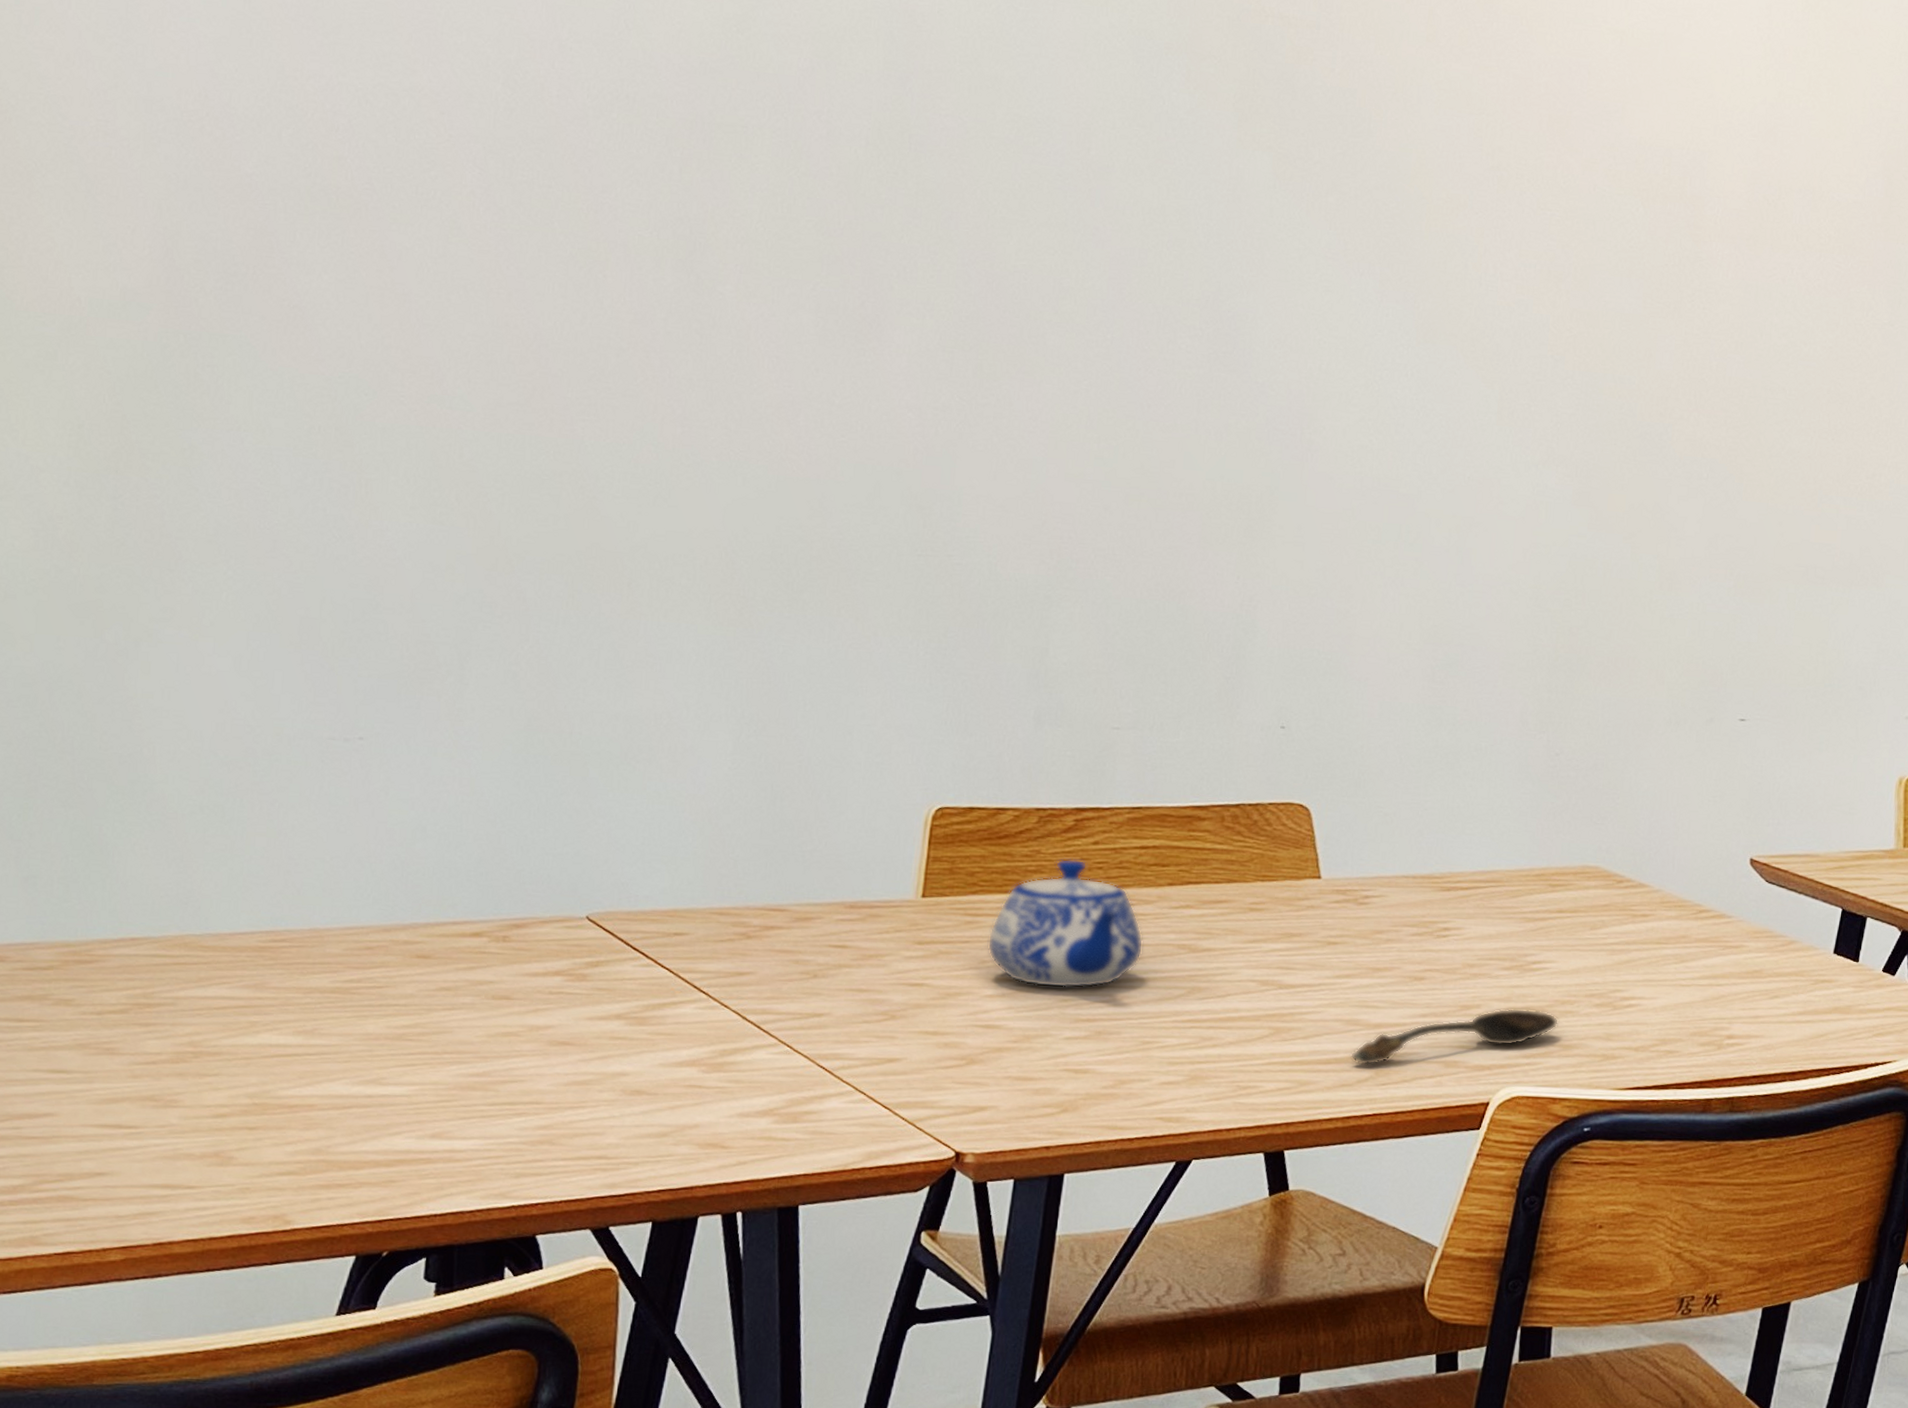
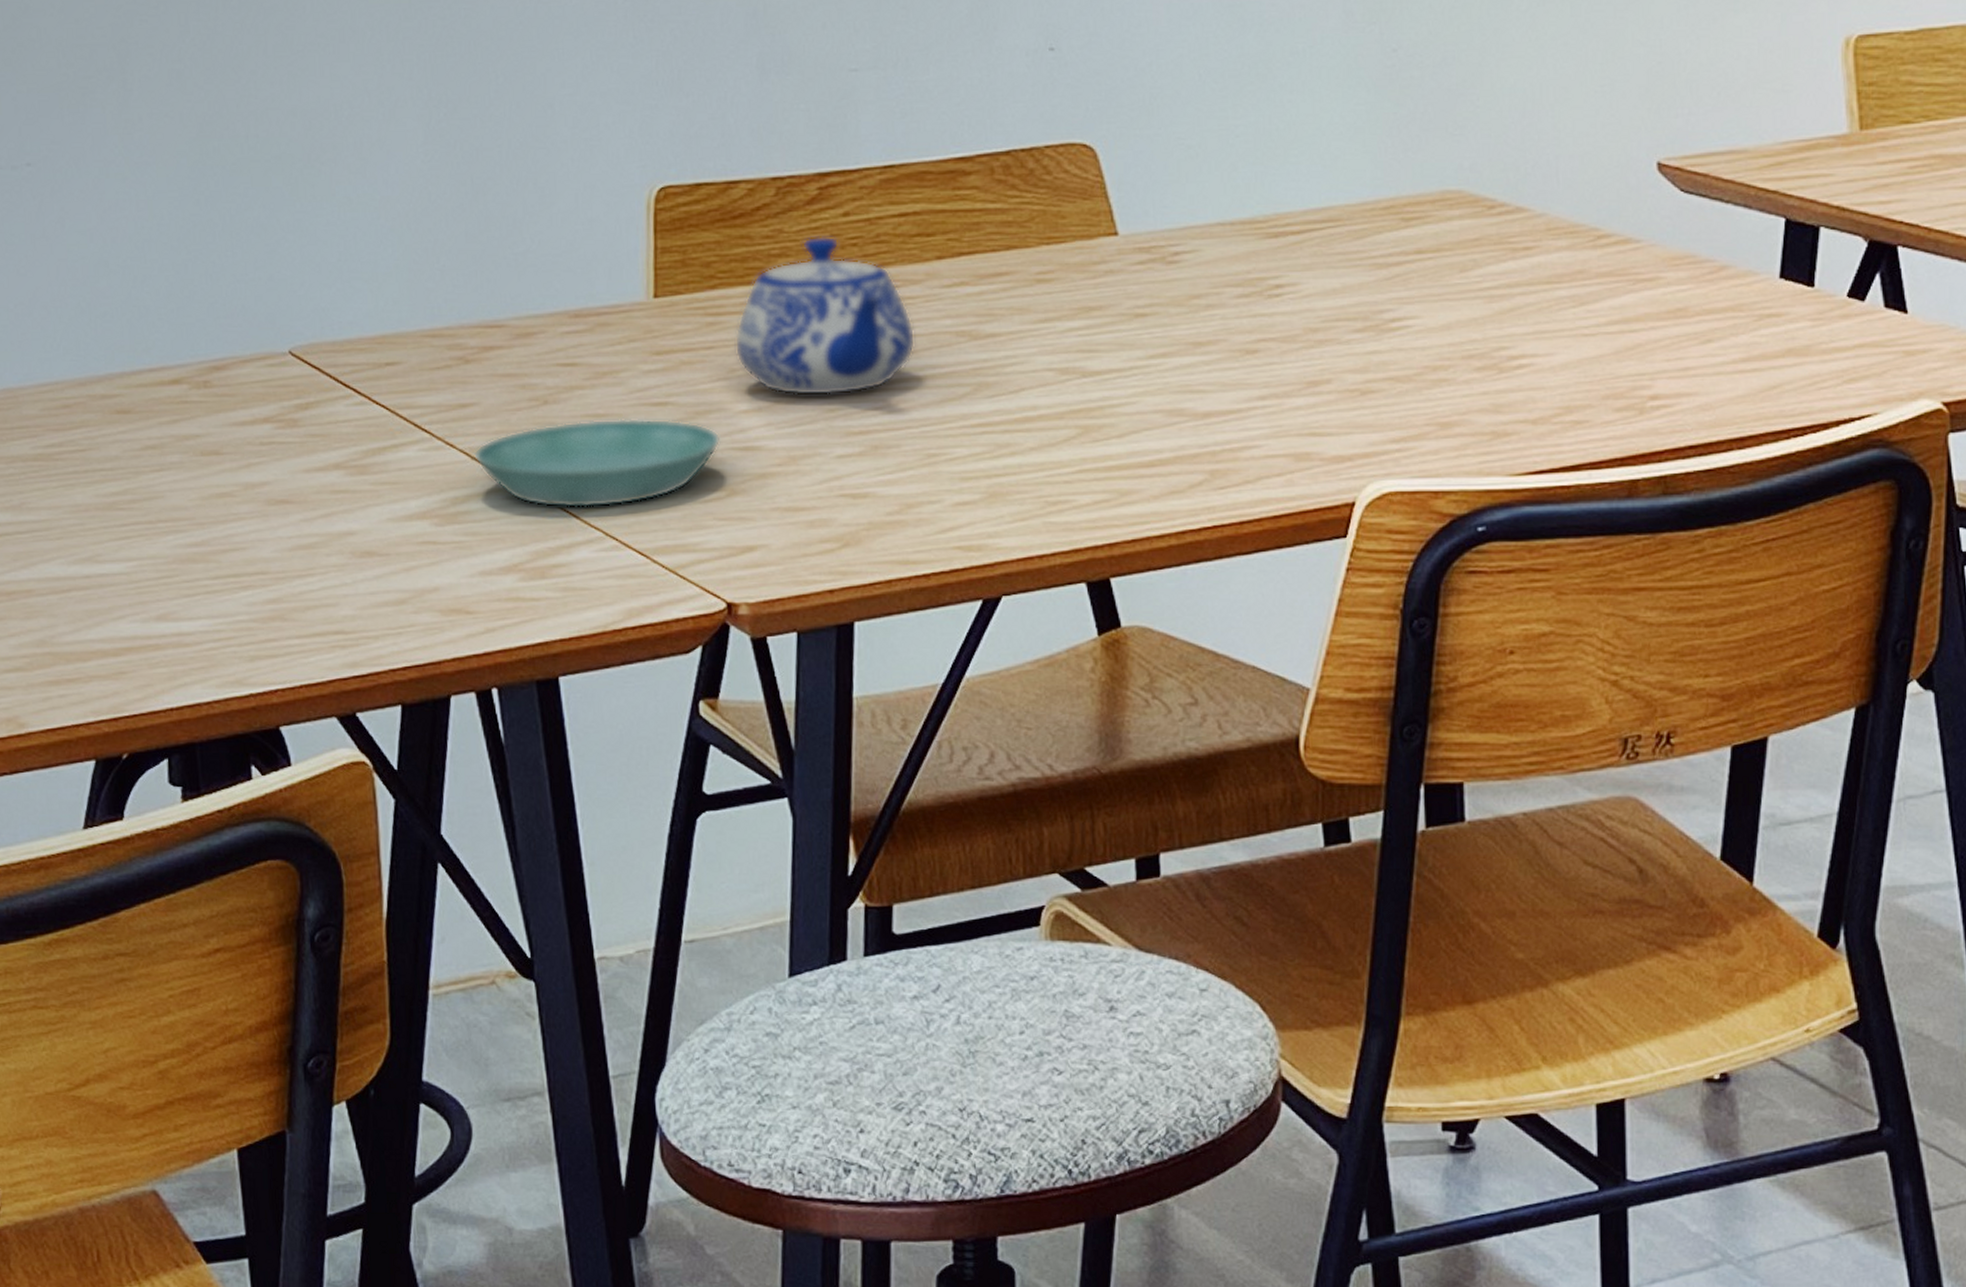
saucer: none [745,993,967,1067] -> present [474,419,721,508]
spoon: present [1350,1008,1558,1066] -> none [1178,380,1431,466]

